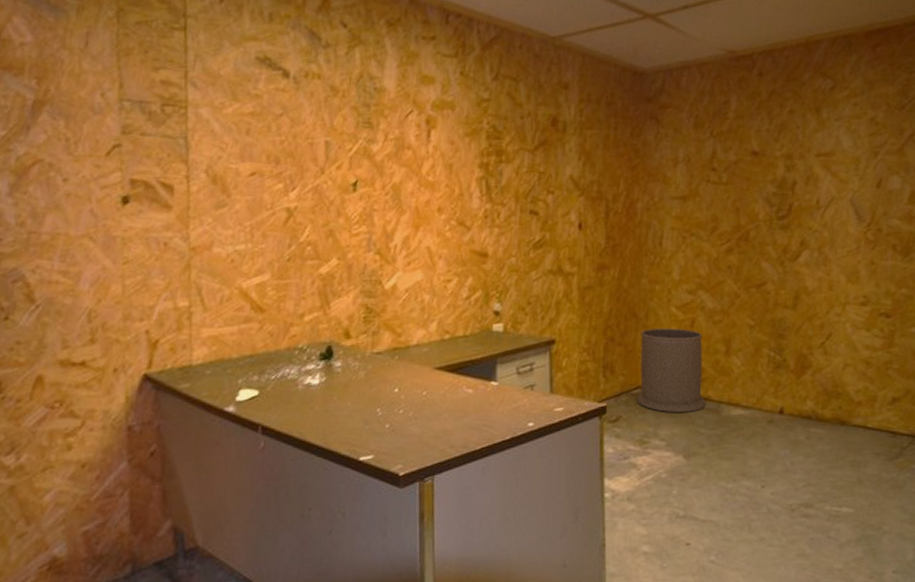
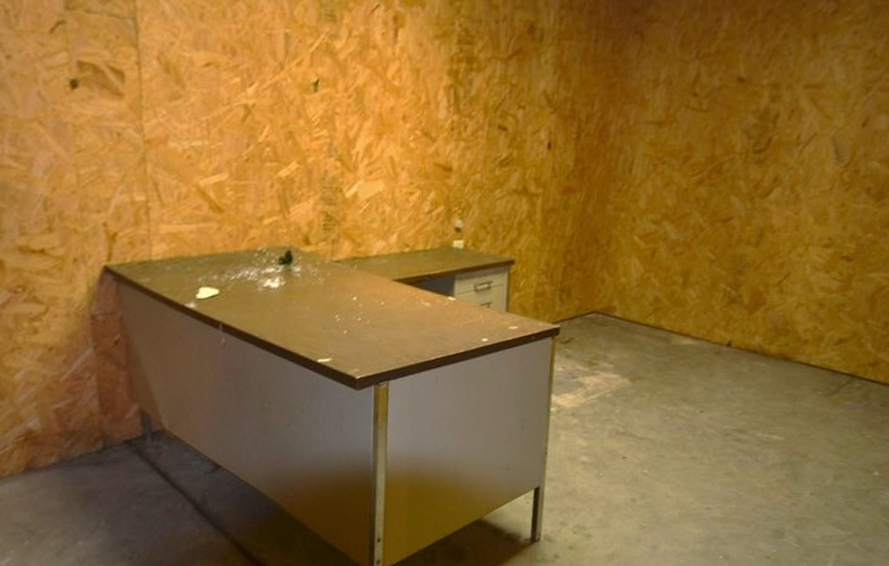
trash can: present [636,328,706,412] -> none [589,255,662,339]

